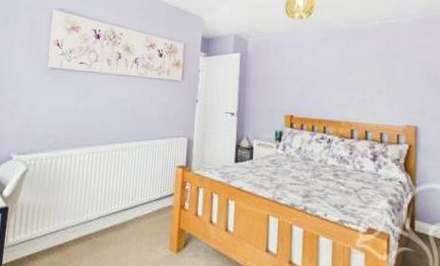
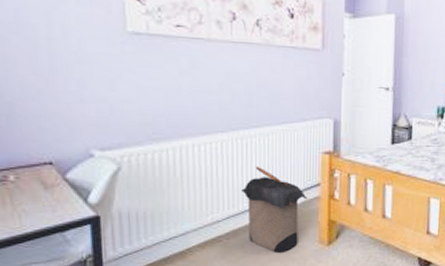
laundry hamper: none [111,174,162,256] -> present [241,166,307,254]

